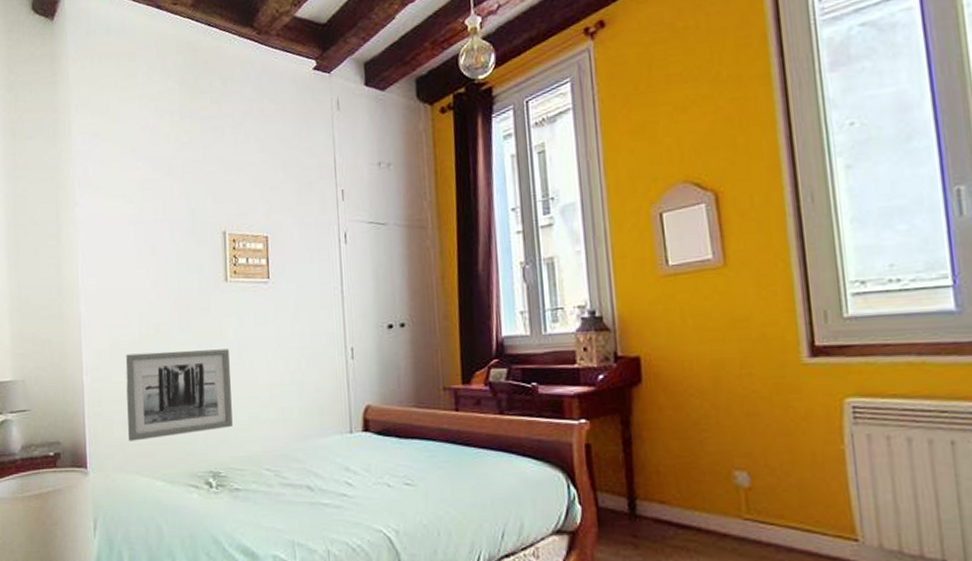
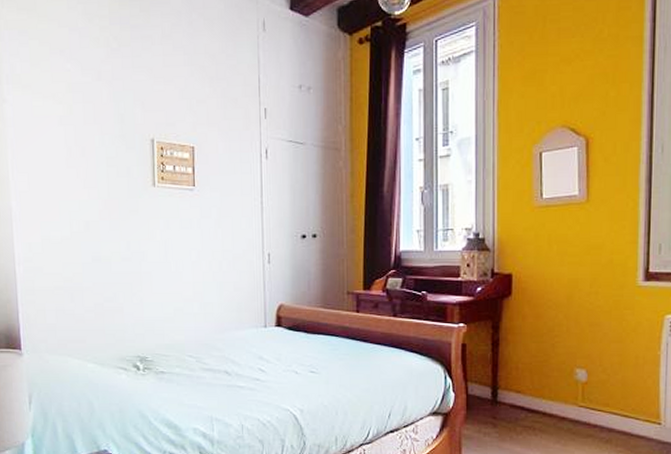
wall art: present [125,349,233,441] -> none [56,247,159,327]

